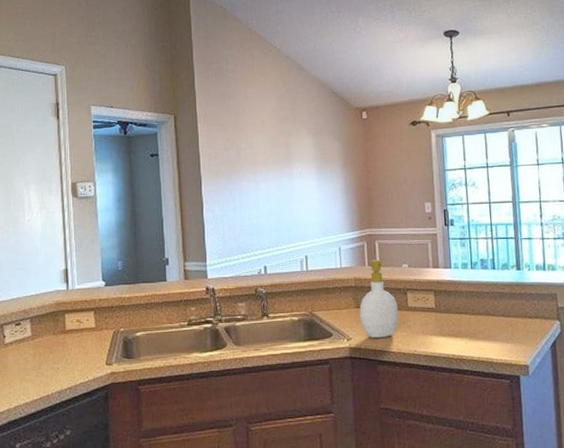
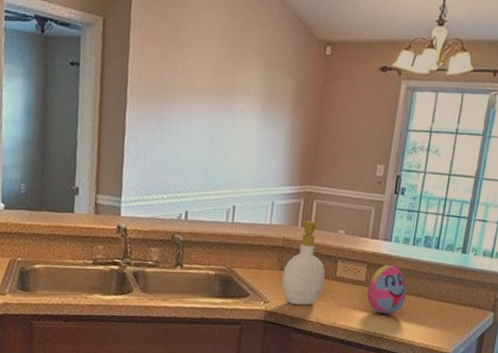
decorative egg: none [438,290,476,336] -> present [366,265,407,315]

